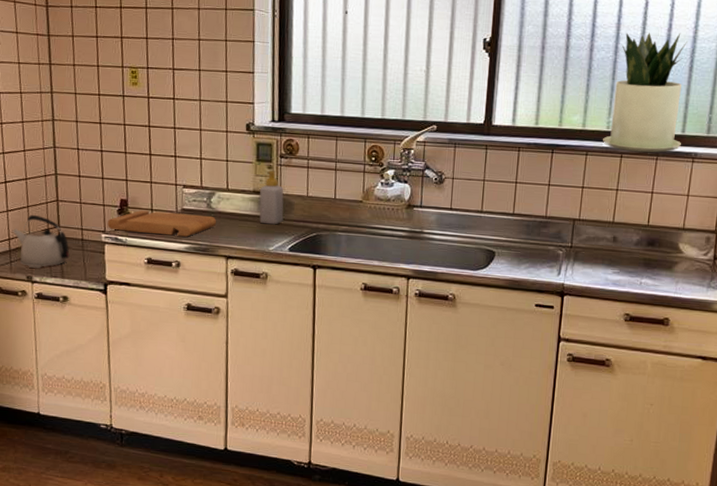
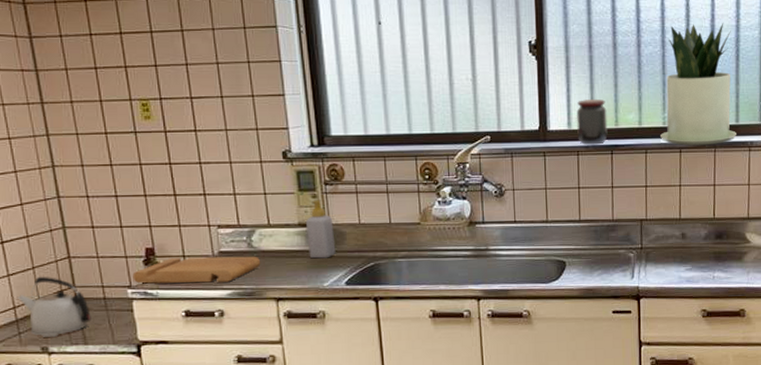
jar: none [520,98,552,143] -> present [576,98,608,145]

